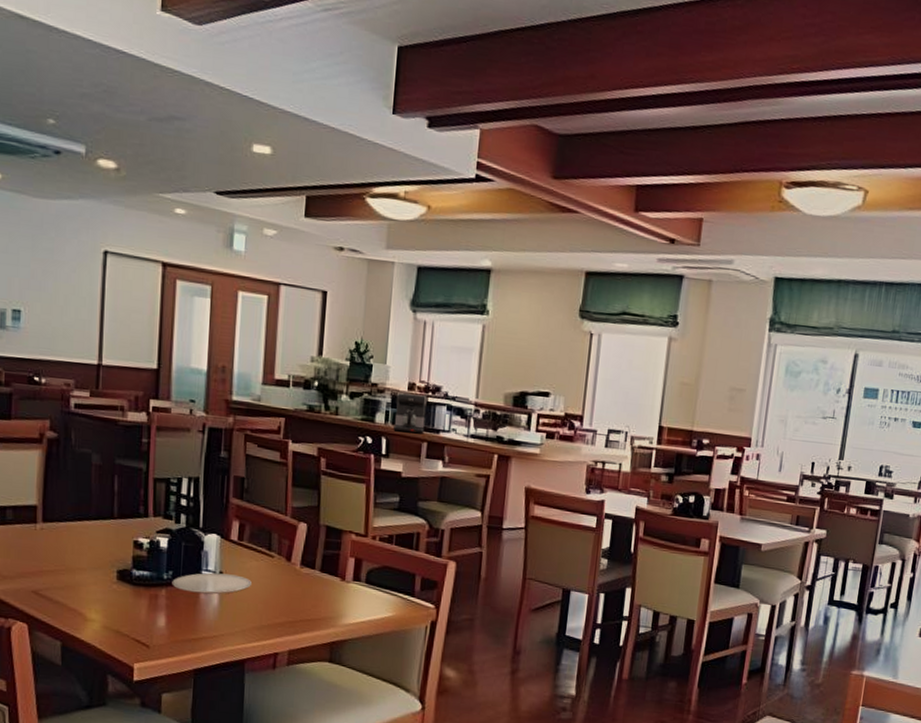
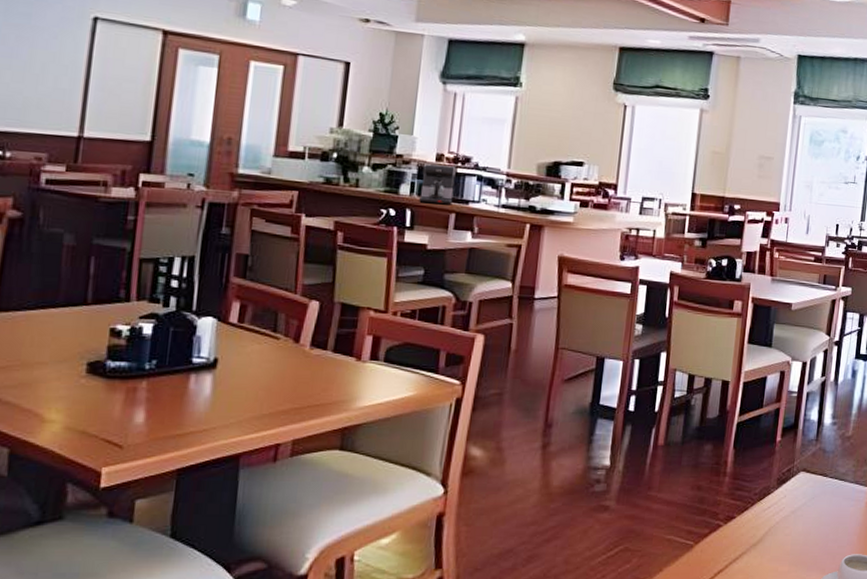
plate: present [172,572,252,595] -> none [155,359,252,384]

